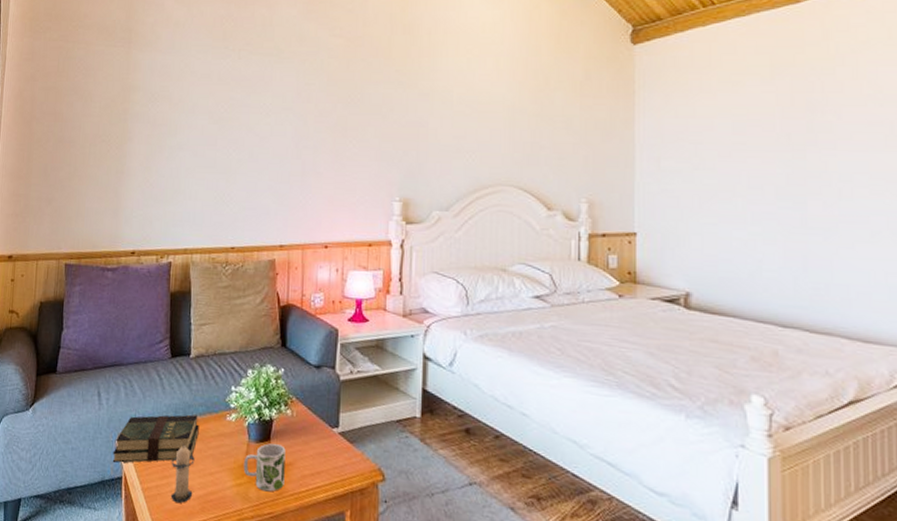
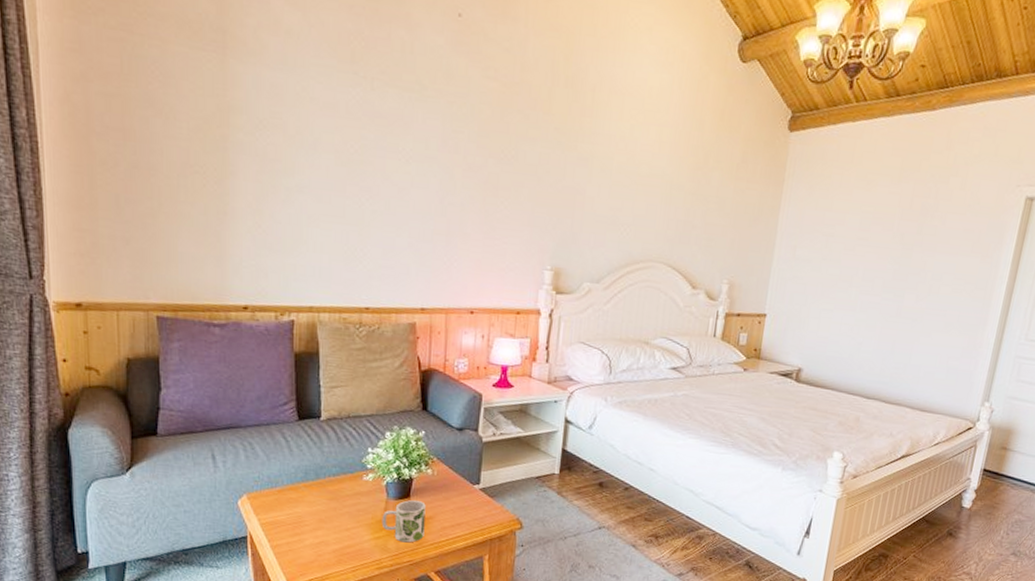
book: present [112,414,199,463] -> none [234,475,333,524]
candle: present [170,442,195,504] -> none [302,502,329,558]

